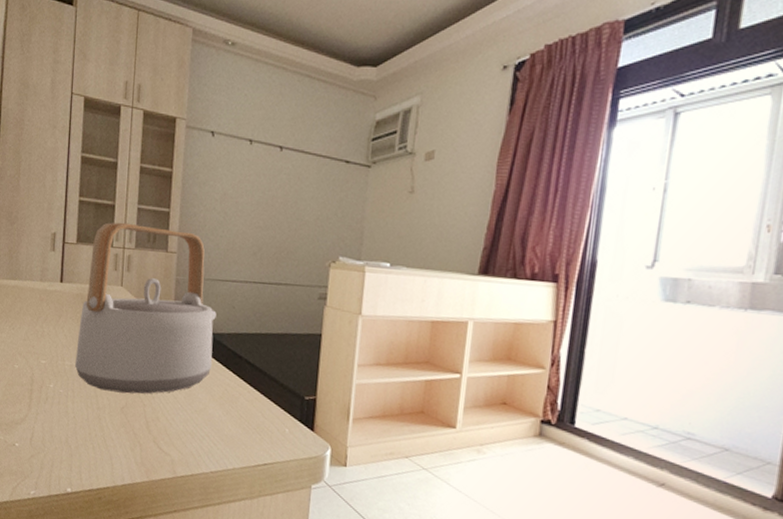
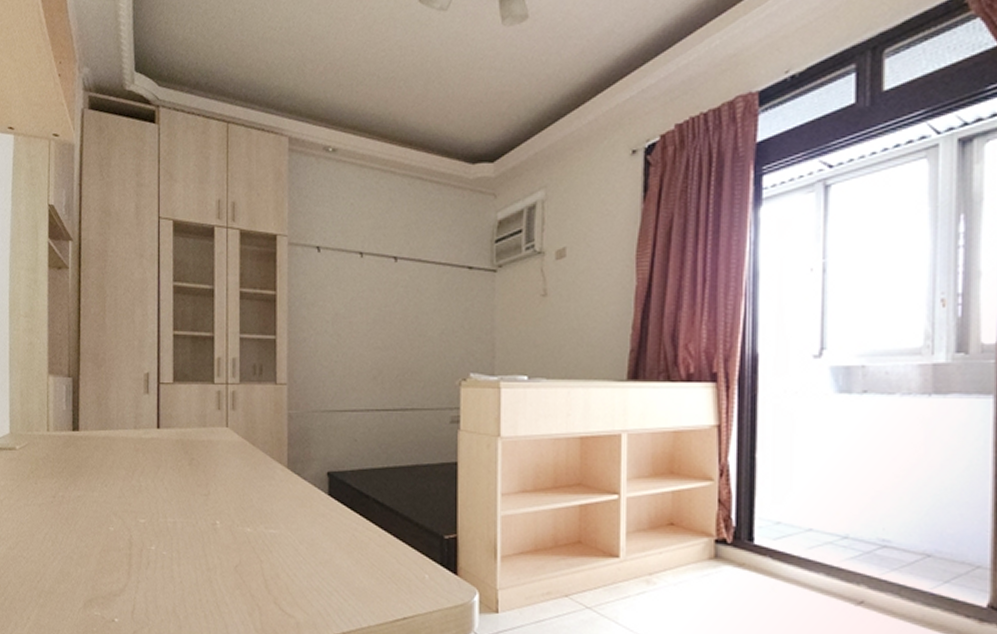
teapot: present [75,222,217,394] -> none [179,355,336,550]

